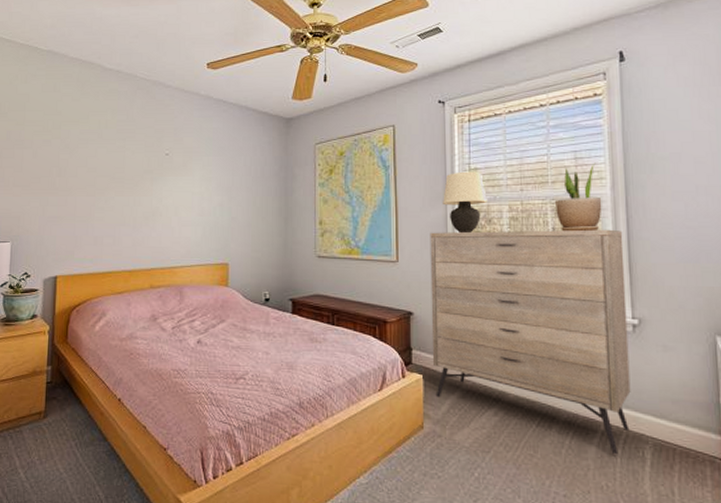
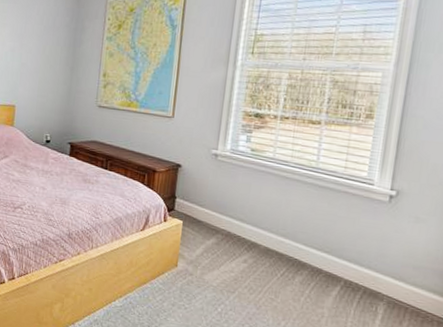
dresser: present [430,229,631,455] -> none [192,92,398,307]
table lamp: present [443,171,487,234] -> none [224,36,269,97]
potted plant: present [555,162,602,232] -> none [334,37,384,105]

